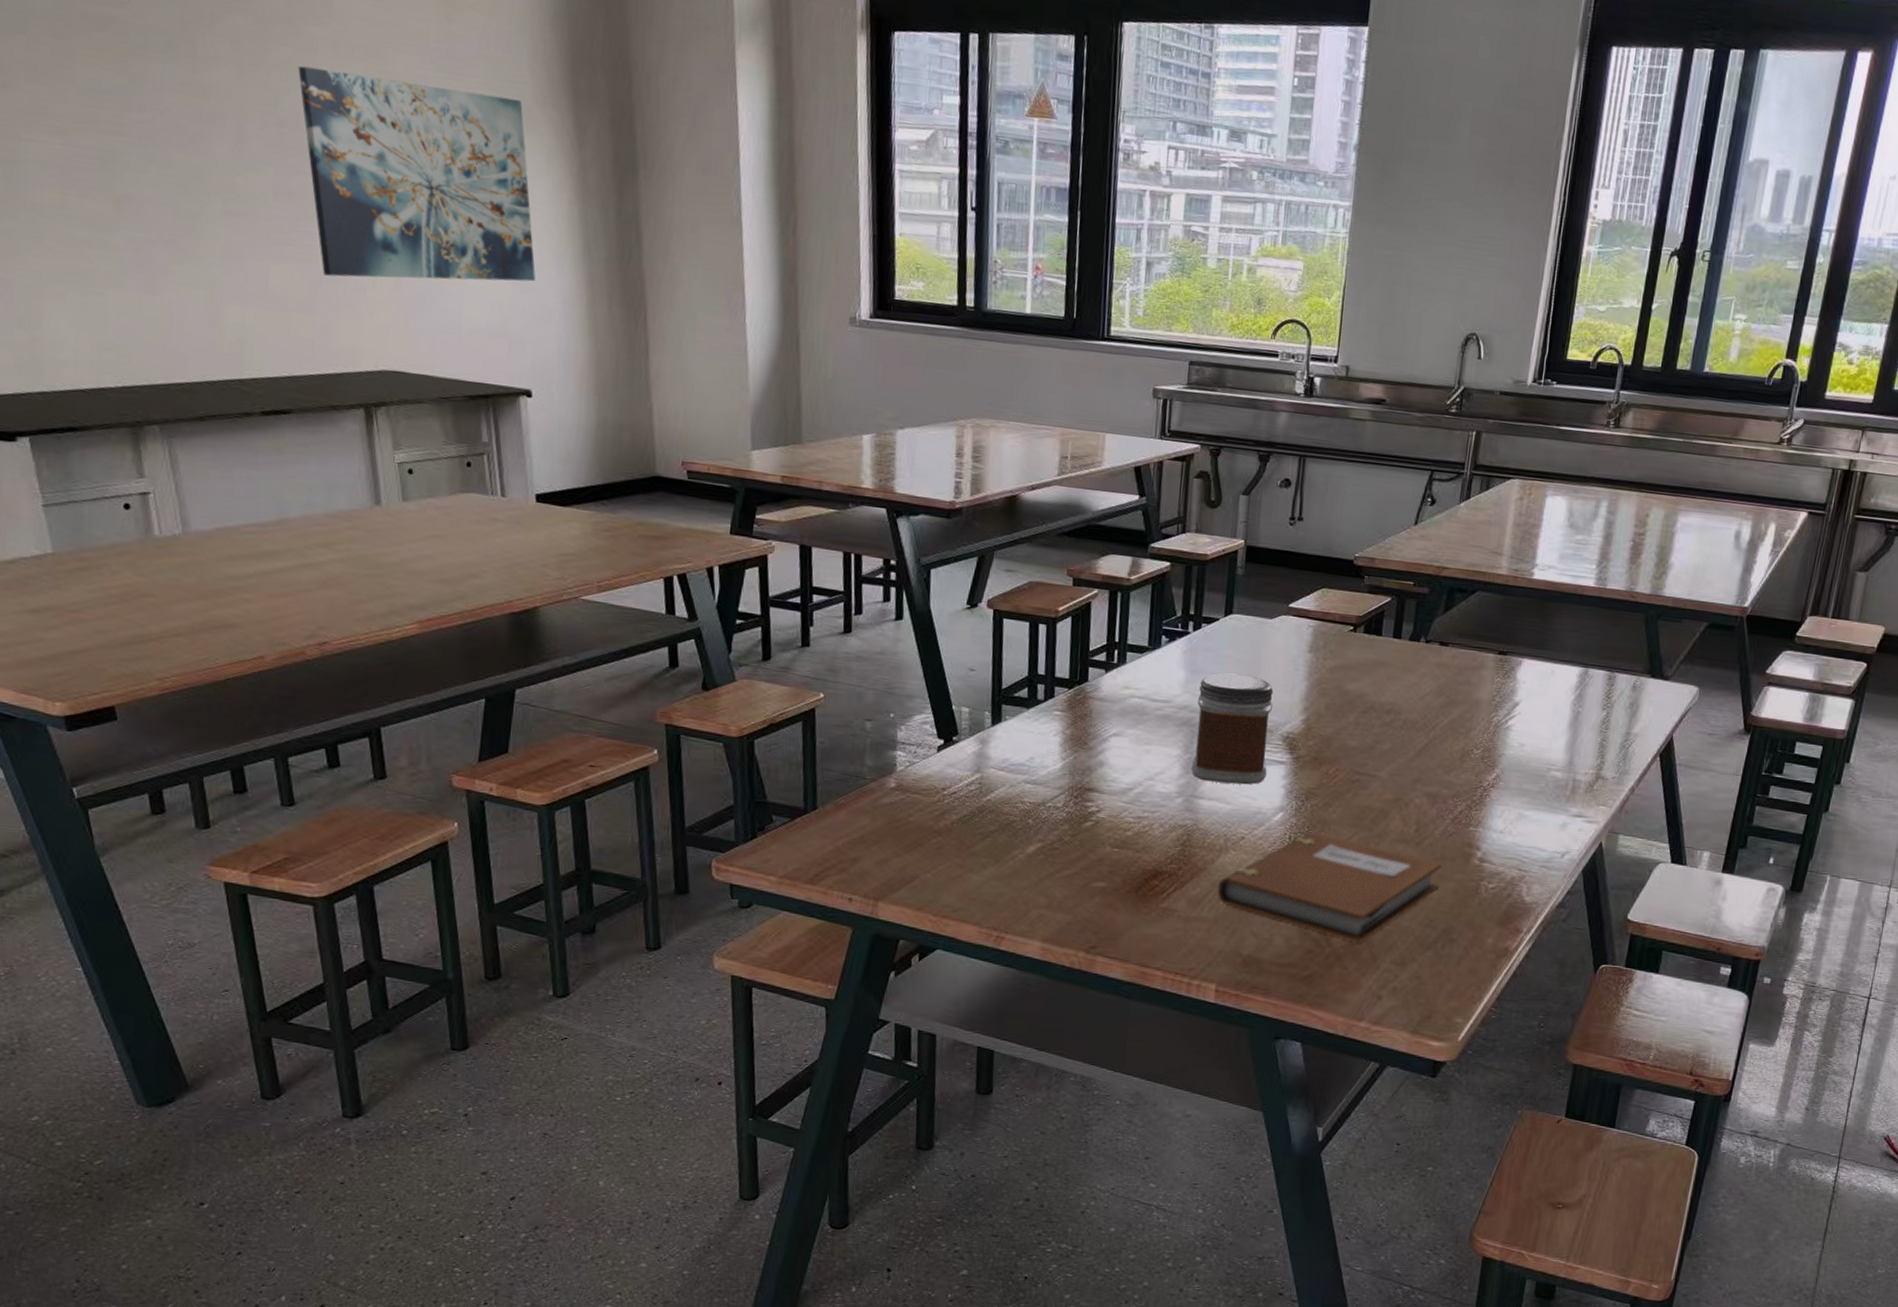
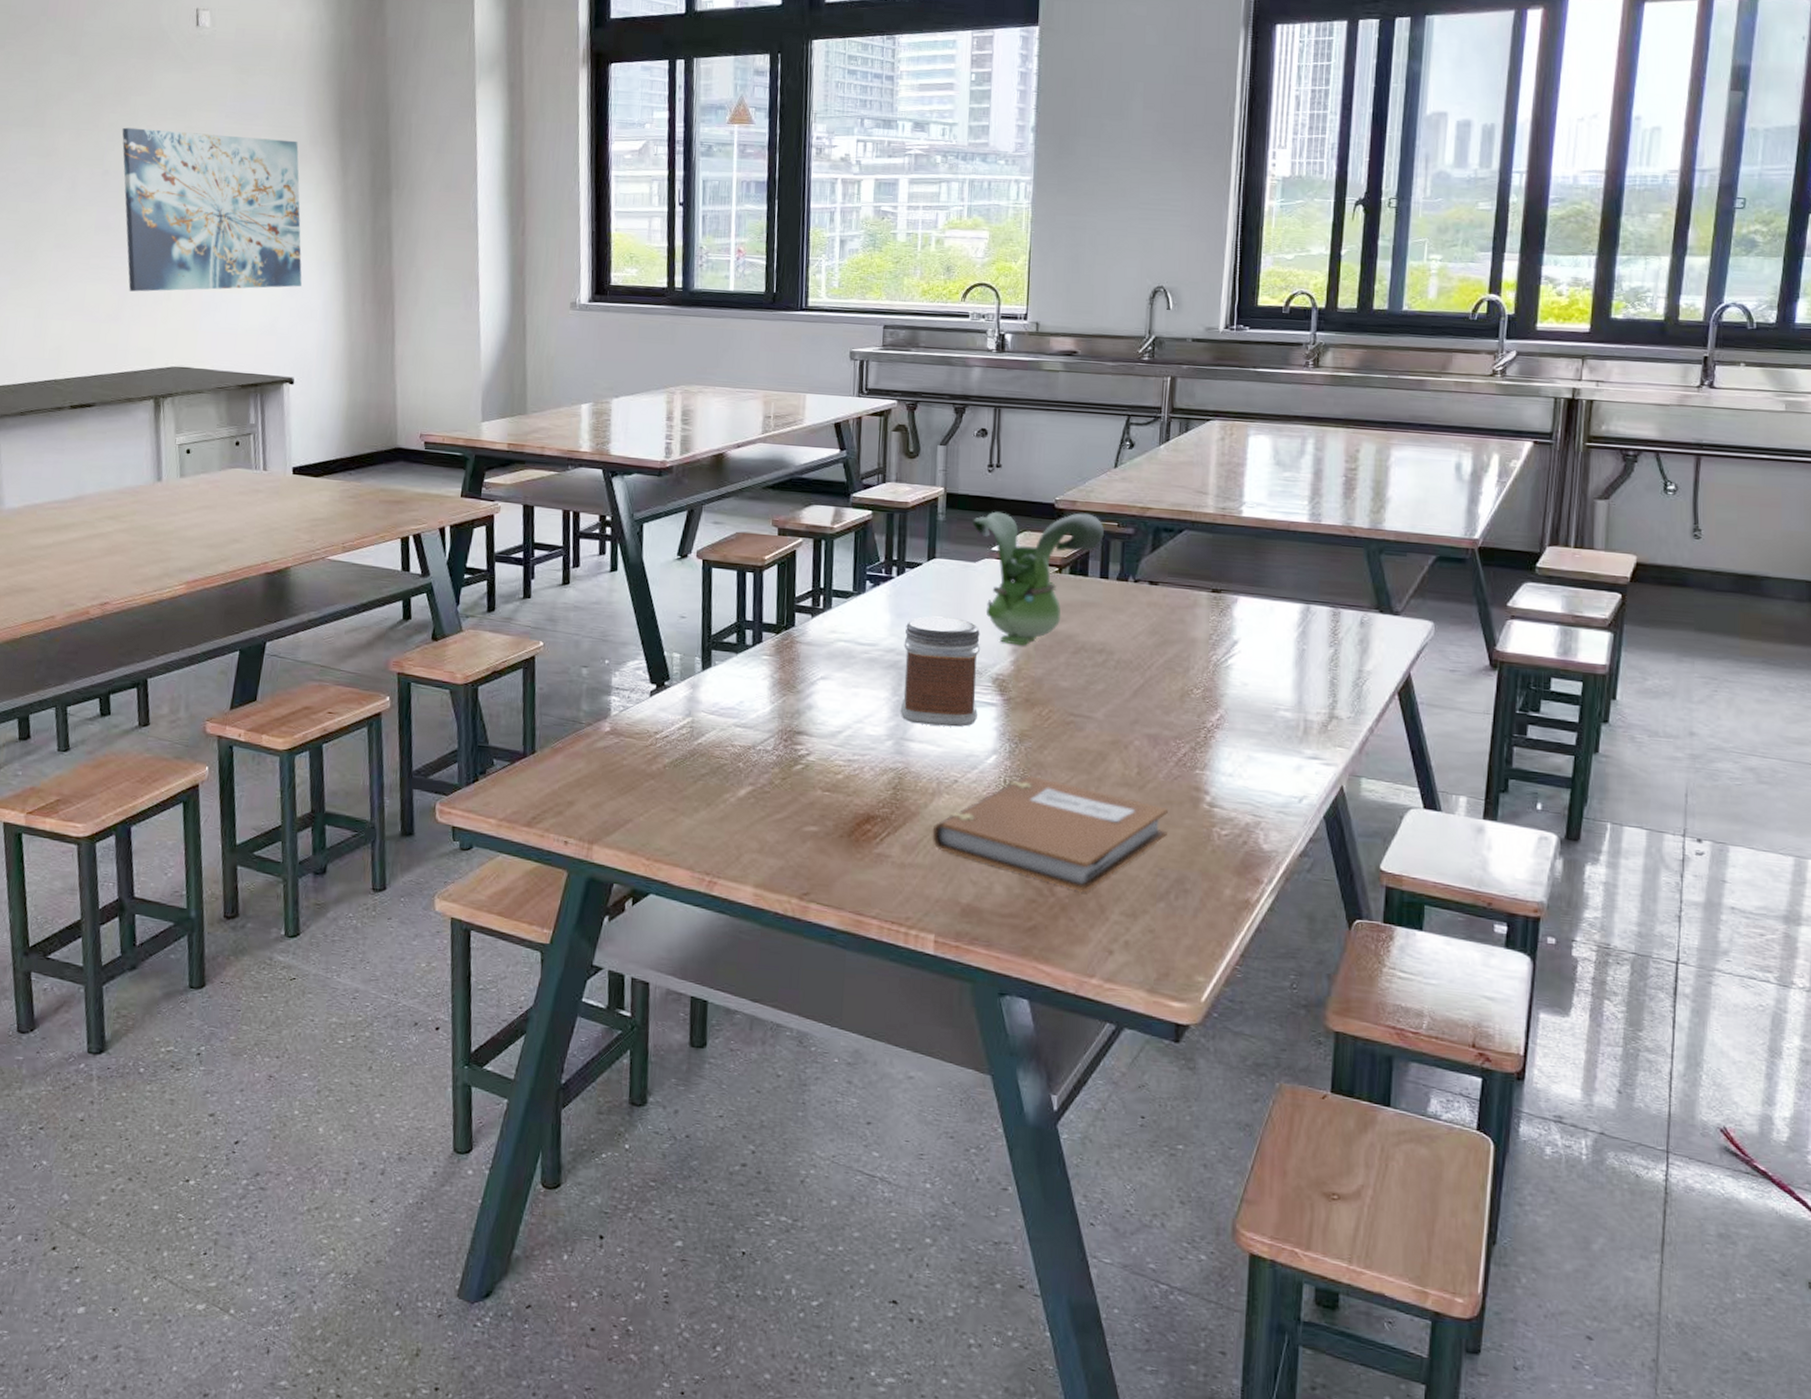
toy figurine: none [1271,567,1400,705] -> present [973,511,1104,646]

